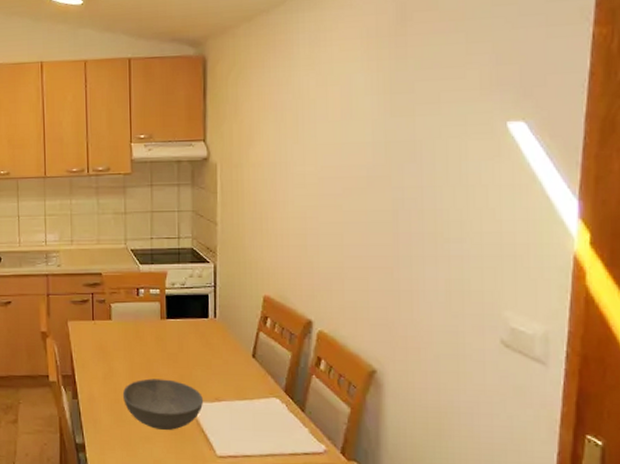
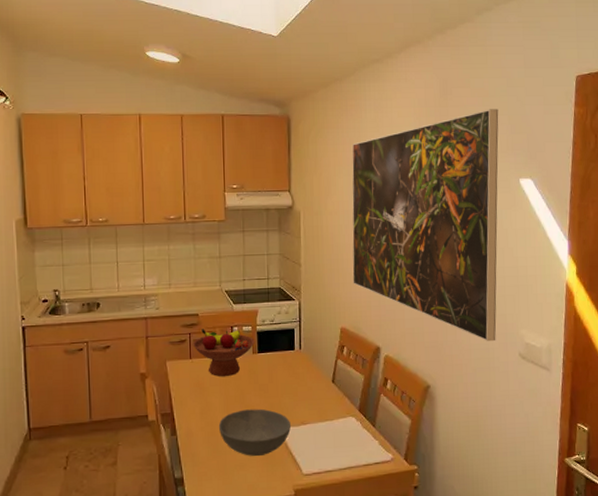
fruit bowl: none [95,289,163,342] -> present [192,329,255,377]
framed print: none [279,34,479,323] -> present [352,109,499,342]

